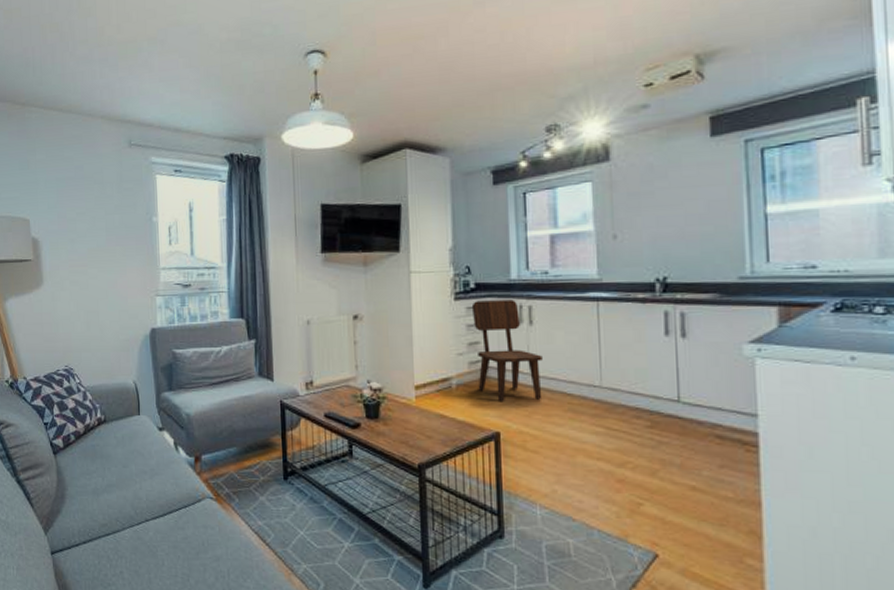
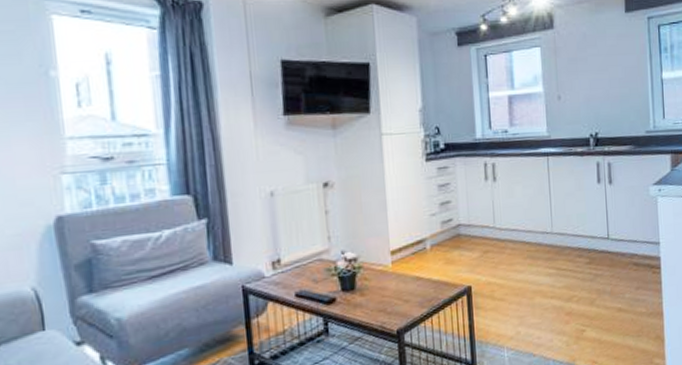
dining chair: present [471,300,543,401] -> none [442,158,506,257]

